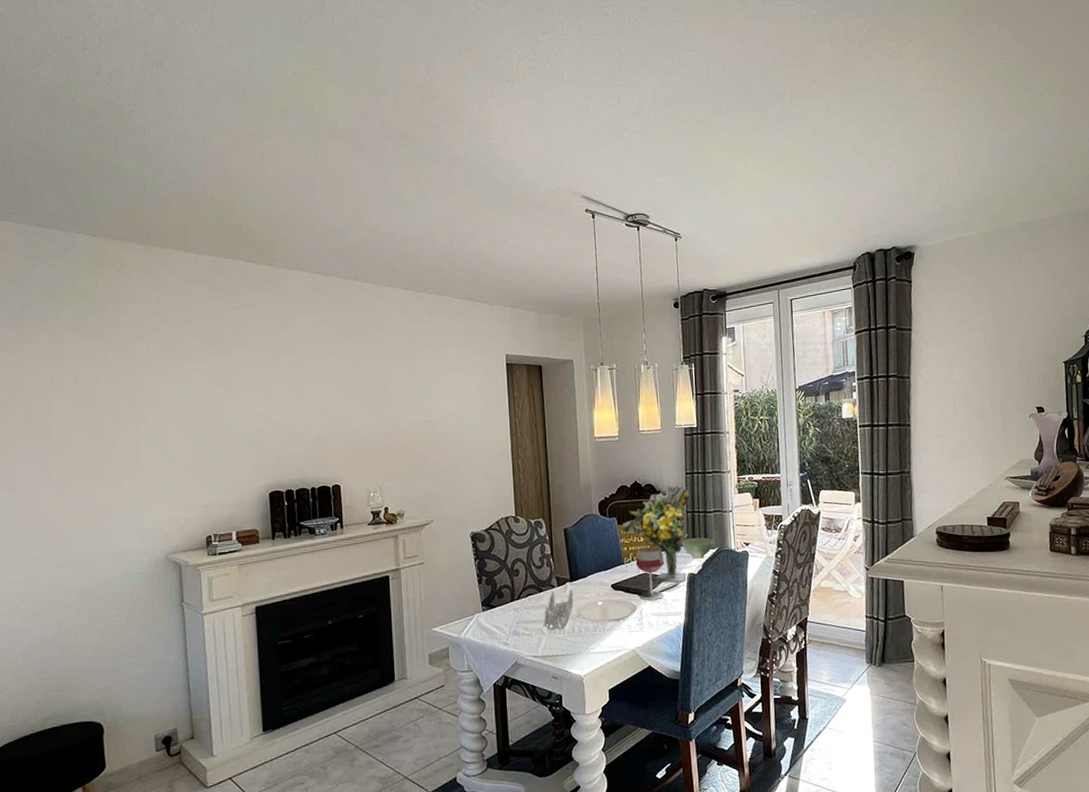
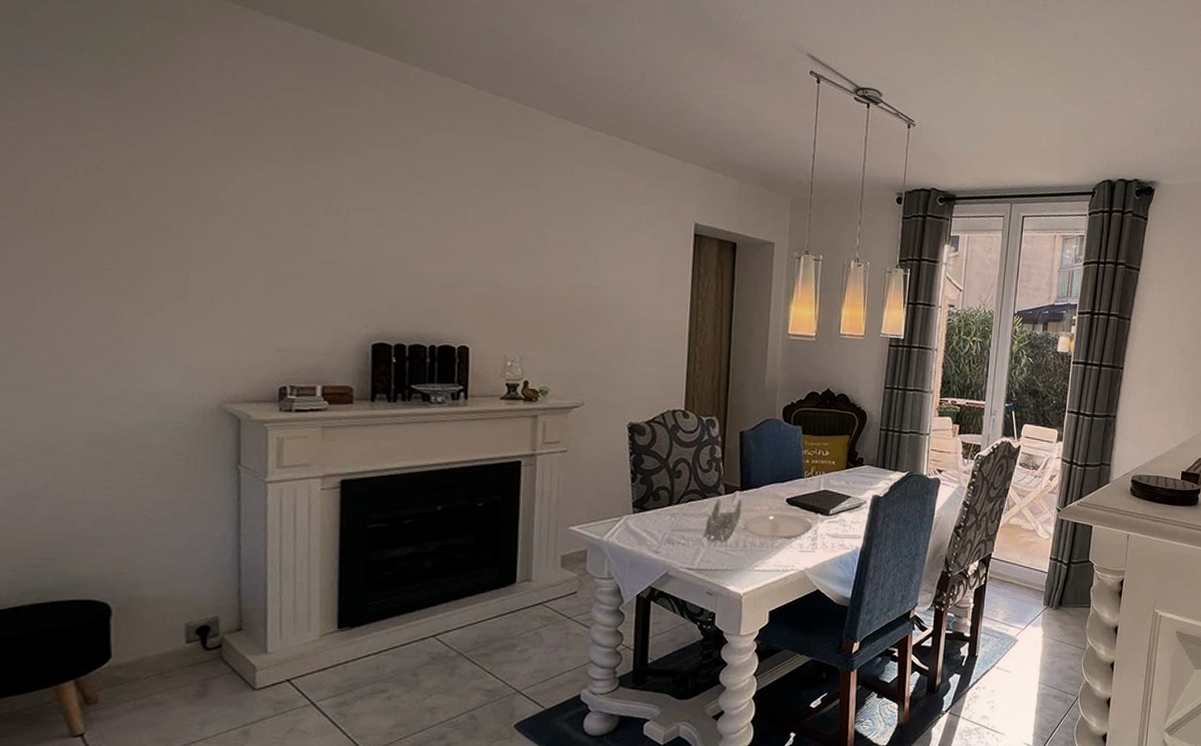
bouquet: present [622,484,690,583] -> none [807,397,887,504]
wineglass: present [635,547,665,601] -> none [815,462,849,521]
bowl: present [681,538,714,560] -> none [870,458,905,482]

